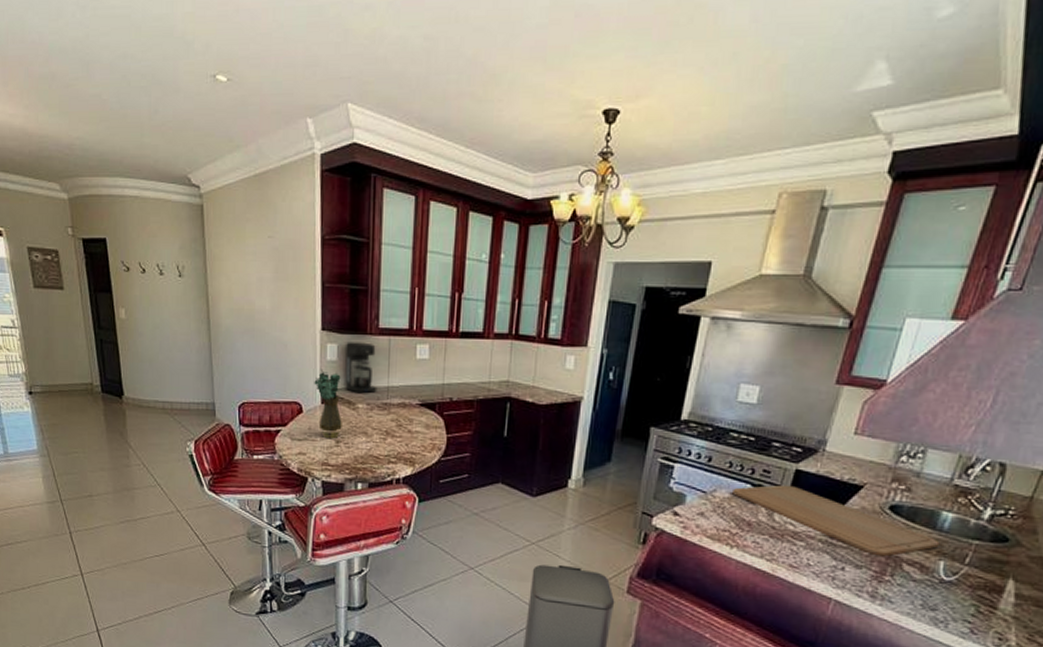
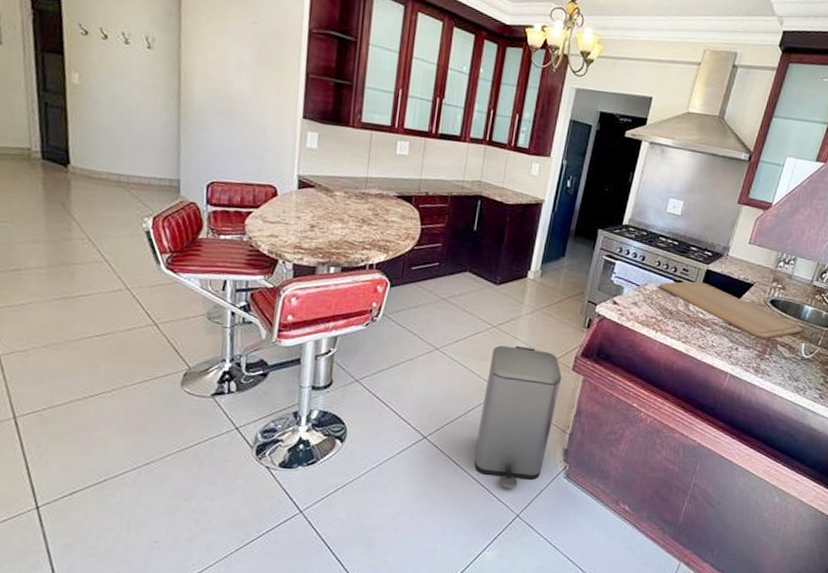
vase: present [314,369,342,439] -> none [291,155,320,224]
coffee maker: present [345,342,377,394] -> none [324,132,357,182]

